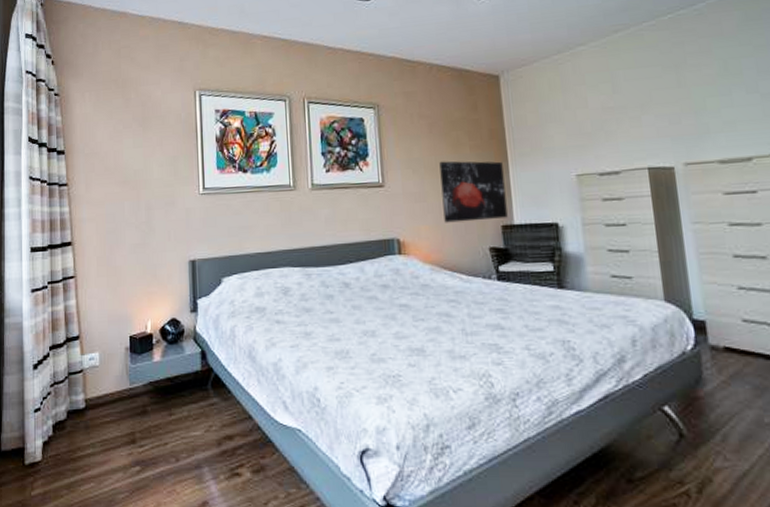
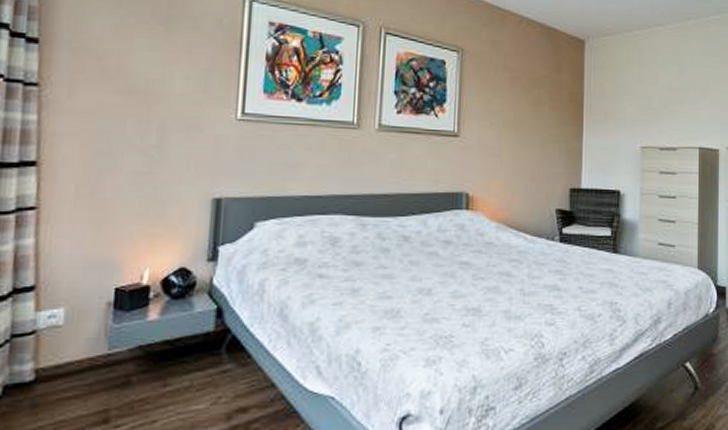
wall art: present [439,161,508,223] -> none [516,117,578,182]

